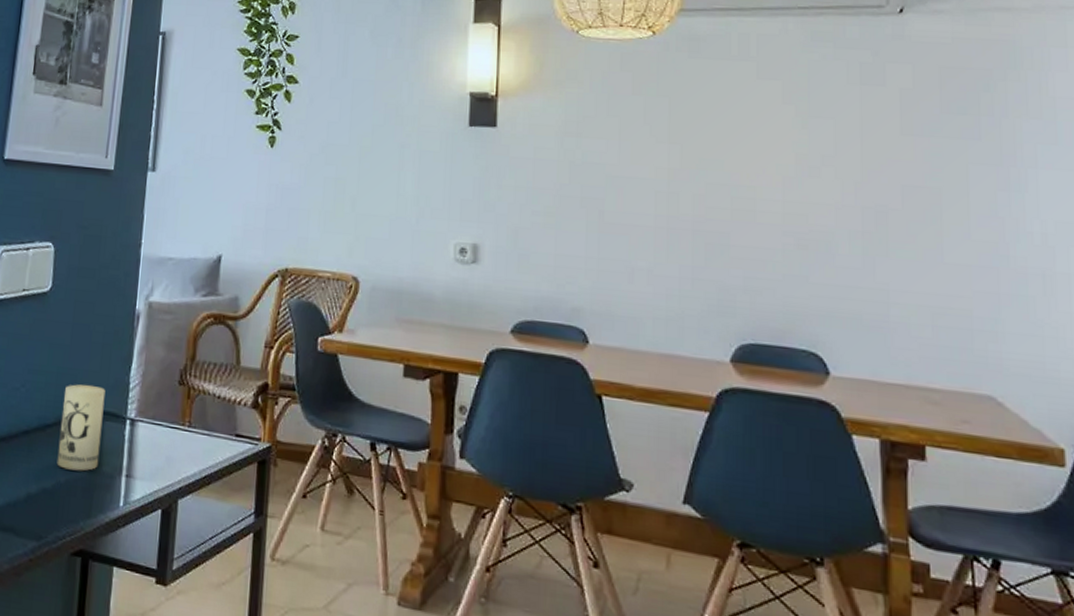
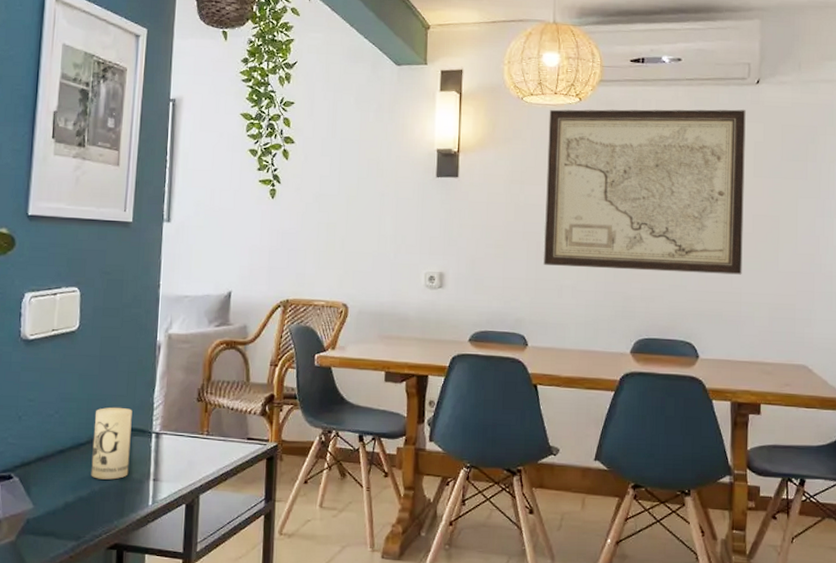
wall art: none [608,45,889,265] -> present [544,109,746,275]

